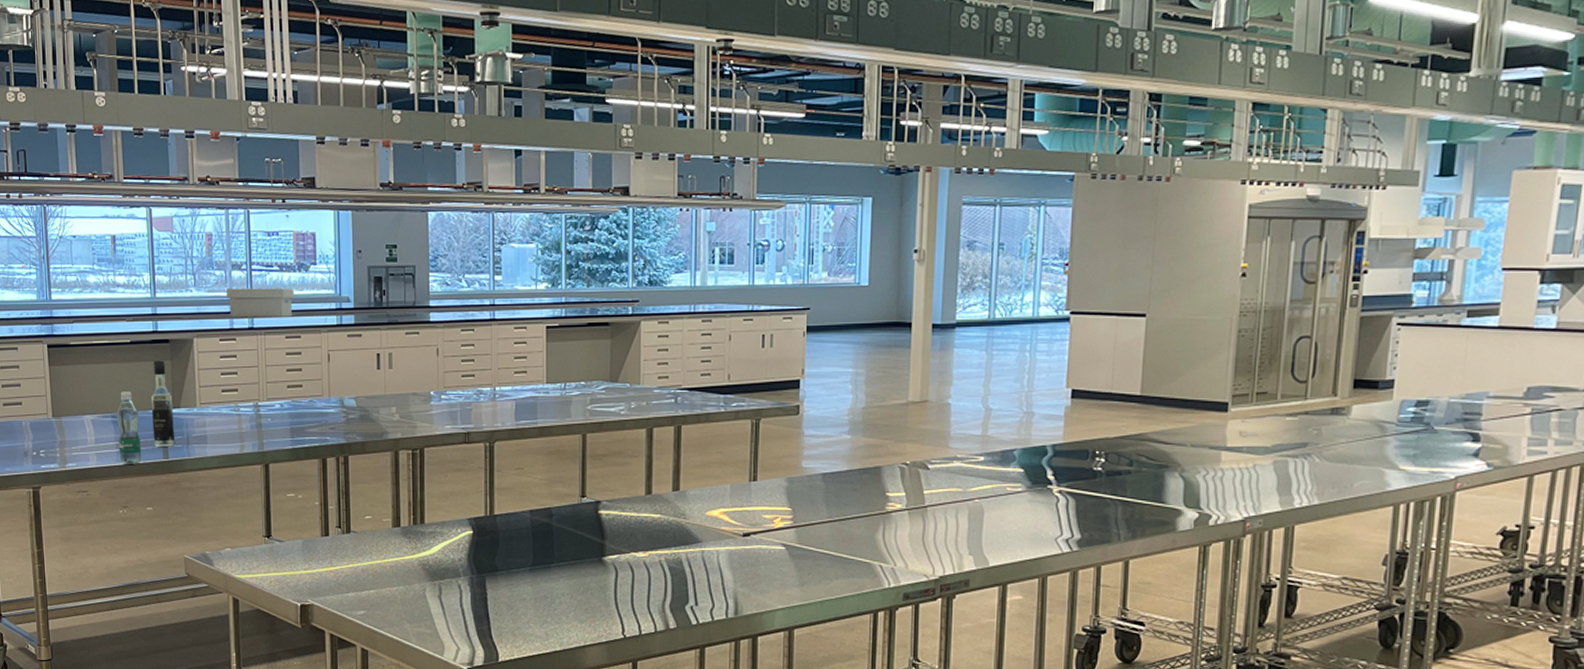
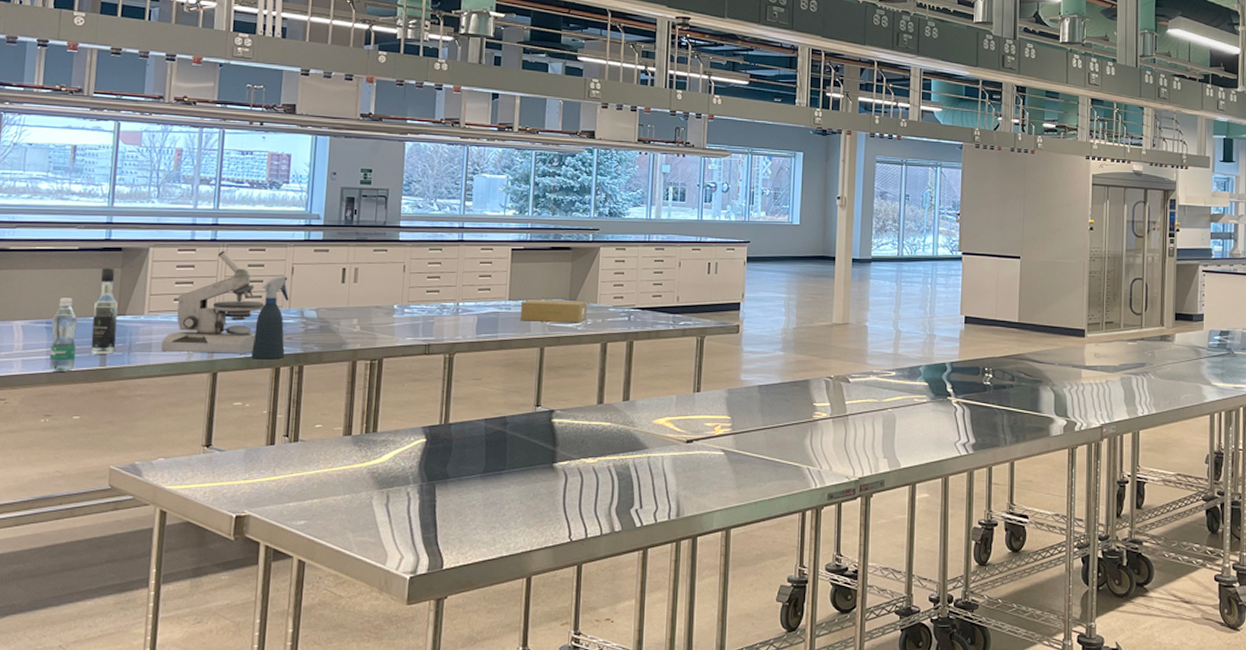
microscope: none [215,338,306,445] -> present [161,250,265,354]
storage box: present [226,287,294,318] -> none [191,202,263,231]
spray bottle: none [298,363,329,450] -> present [251,276,289,360]
box: none [560,381,630,407] -> present [521,299,588,323]

